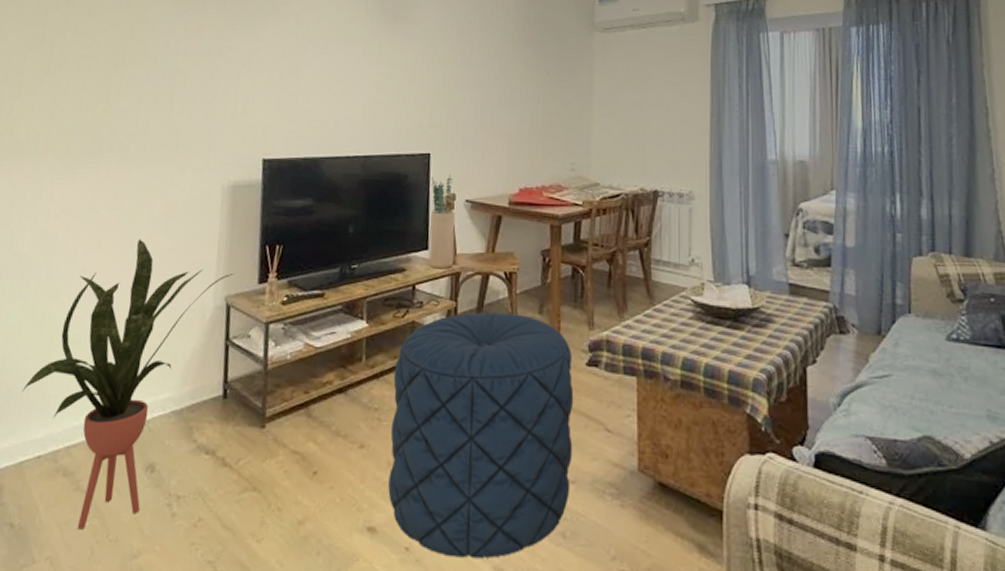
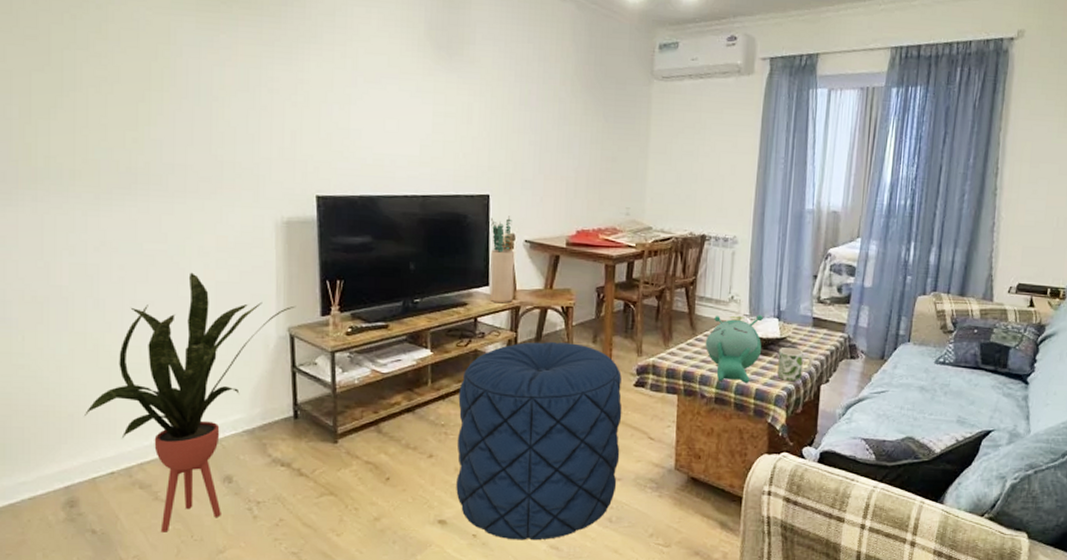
toy: none [665,281,732,365] -> present [705,315,763,384]
mug: none [752,319,795,363] -> present [777,346,813,382]

